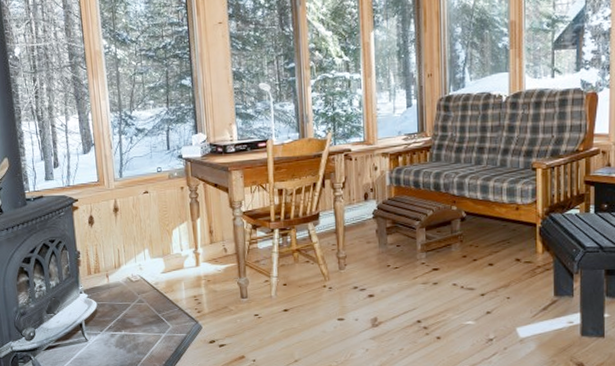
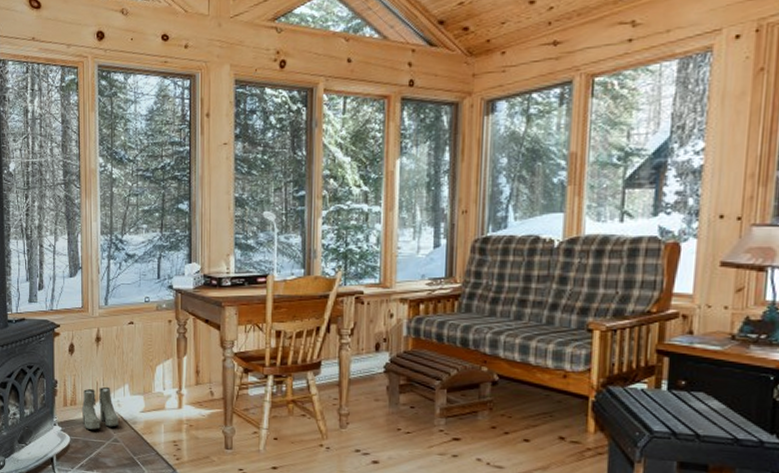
boots: none [105,253,142,294] -> present [81,386,119,430]

